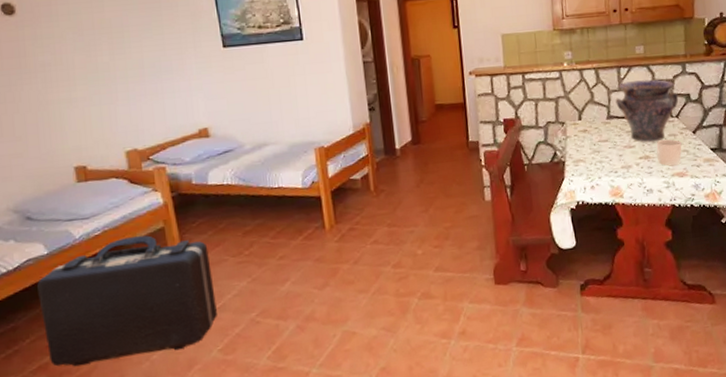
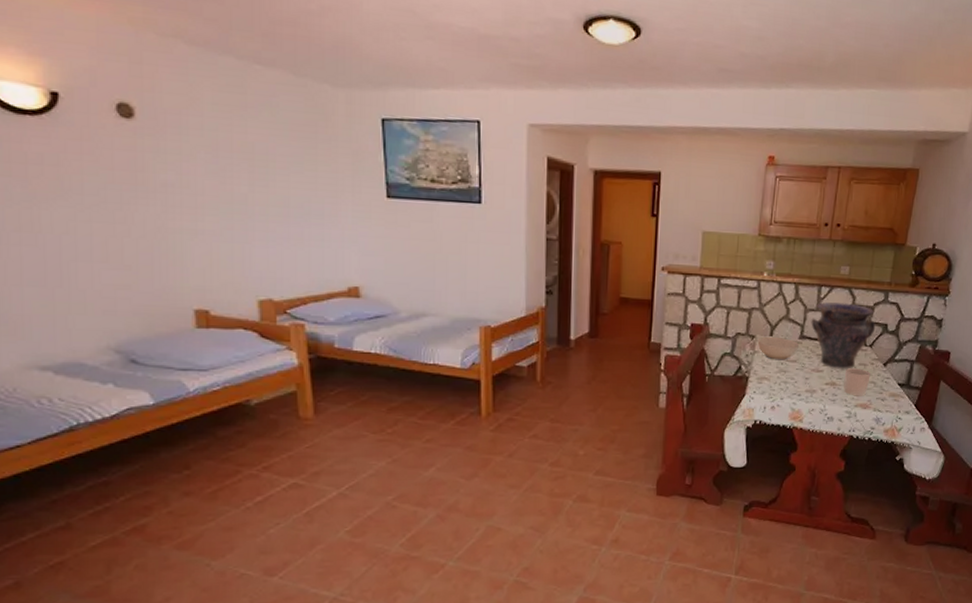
suitcase: present [37,235,217,367] -> none [138,398,348,533]
bowl: none [567,120,609,142] -> present [757,336,800,360]

